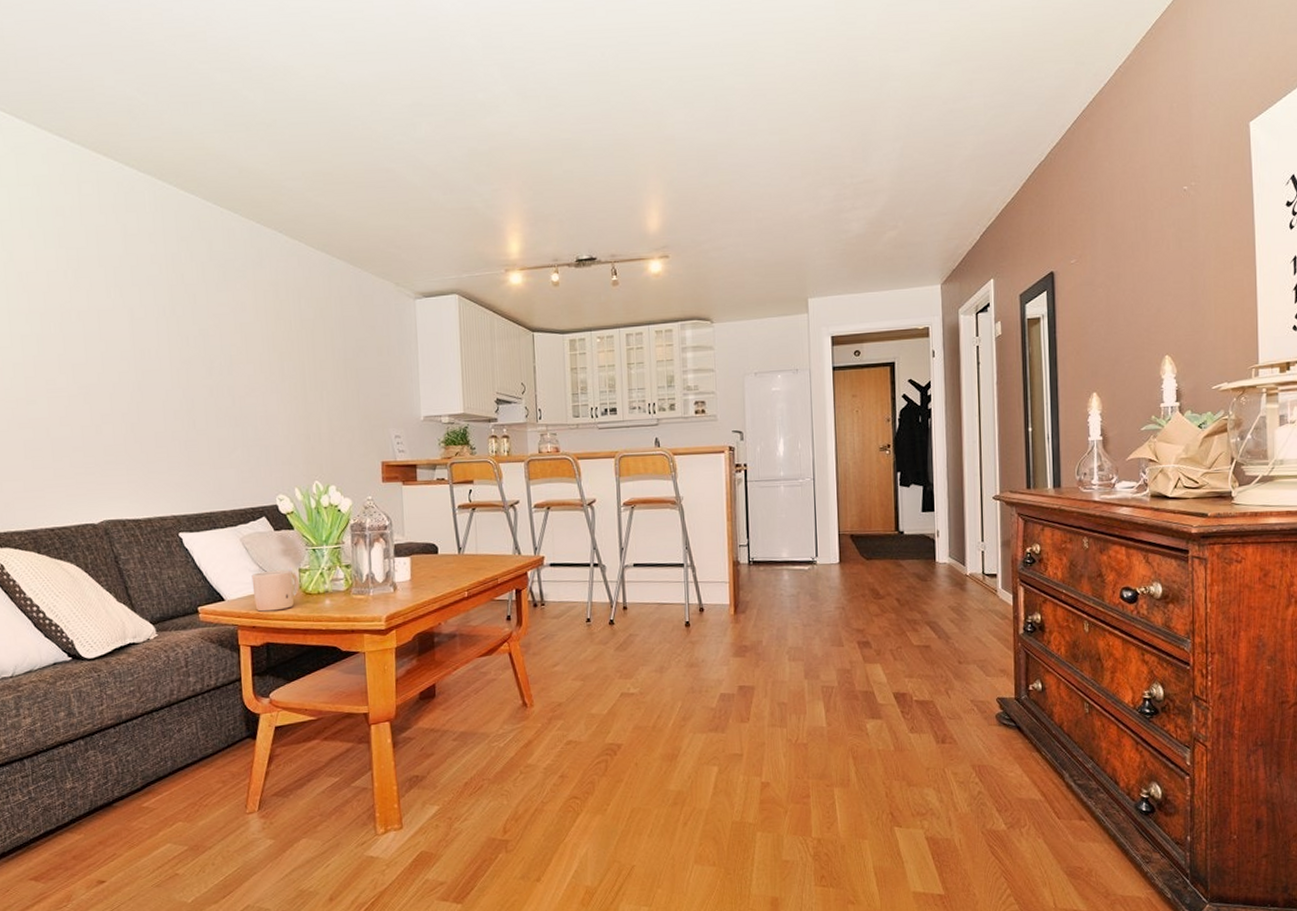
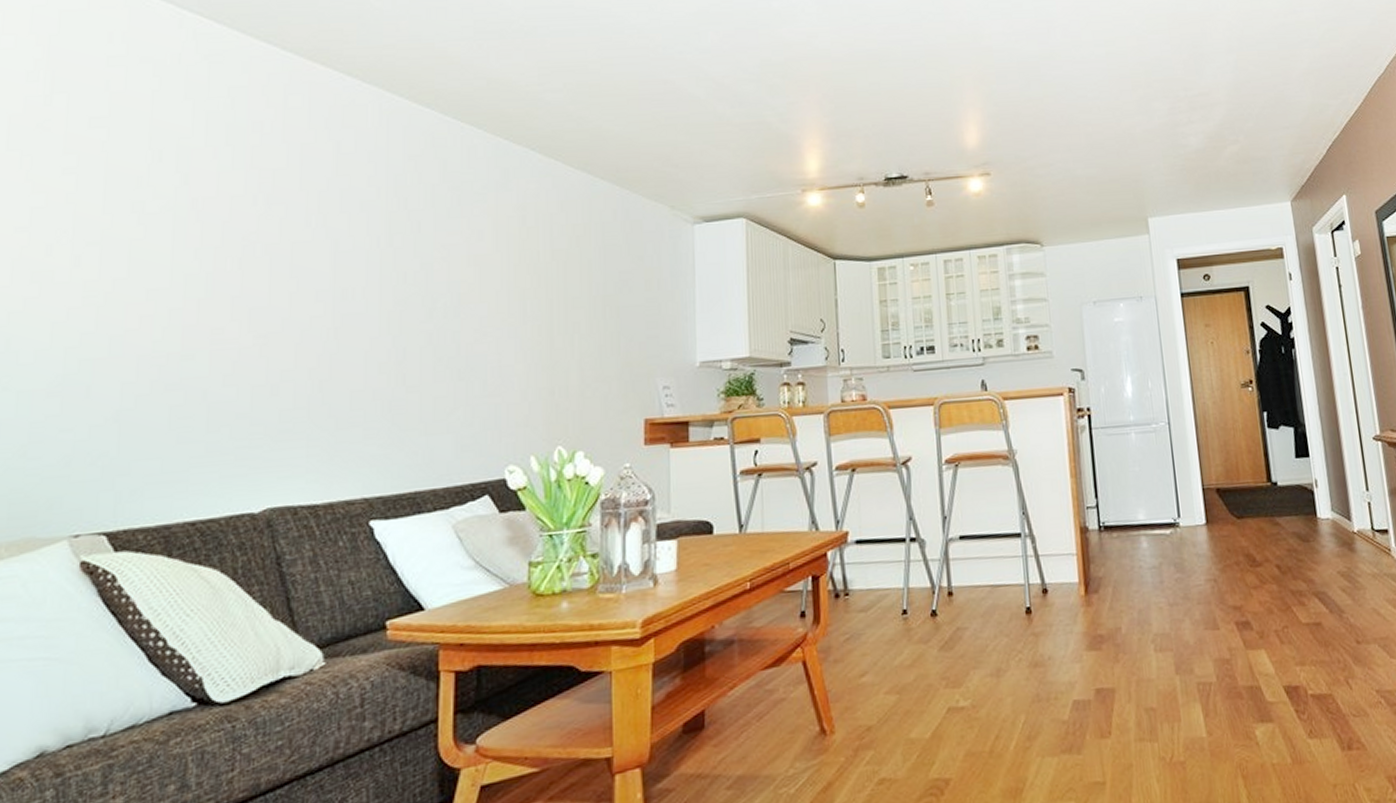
mug: present [251,569,300,613] -> none [464,563,529,625]

